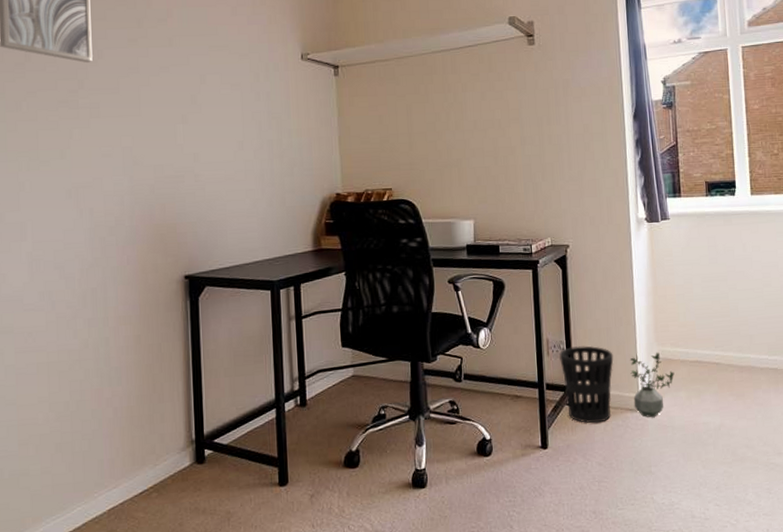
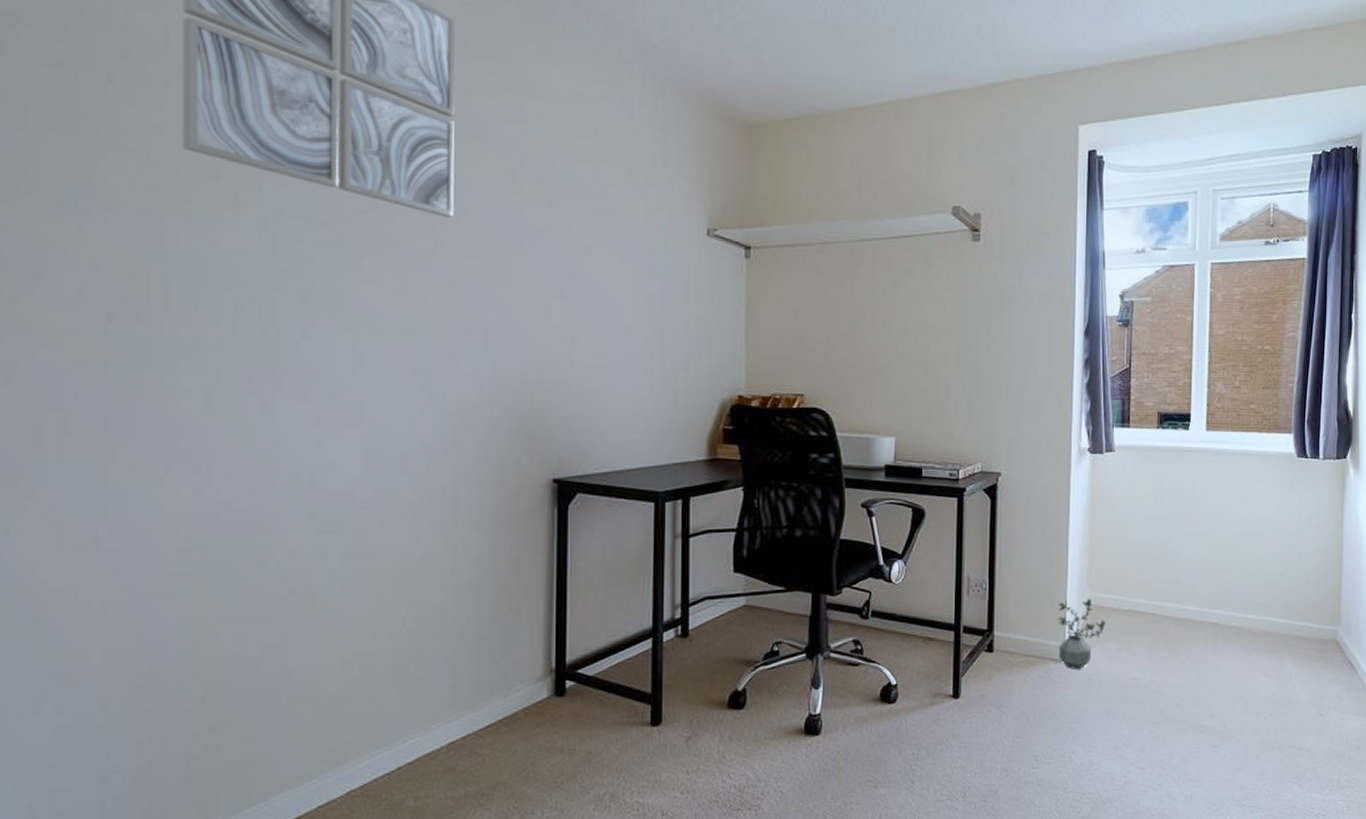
wastebasket: present [559,345,614,424] -> none [981,586,1040,673]

